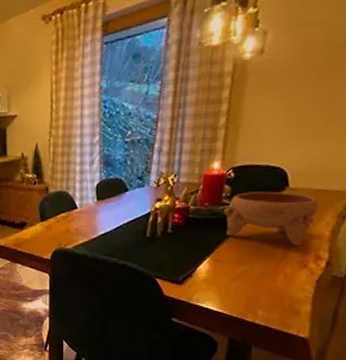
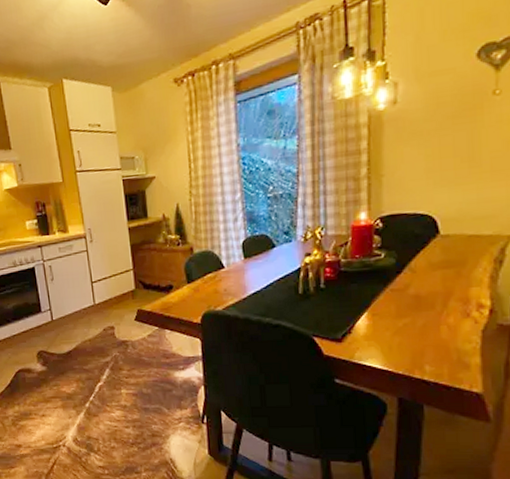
bowl: present [223,191,319,246] -> none [376,239,474,295]

